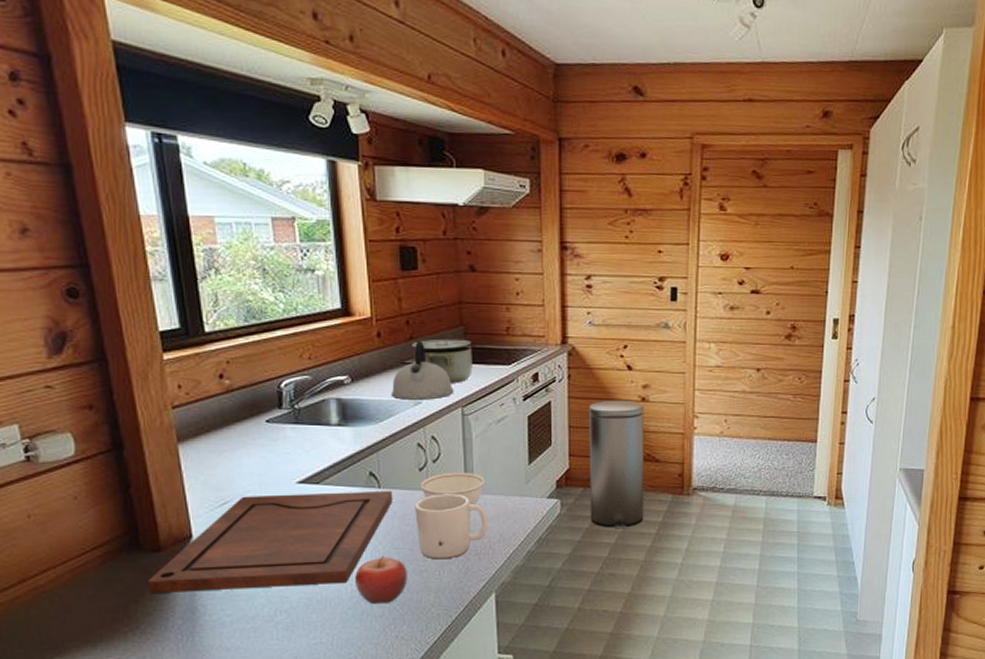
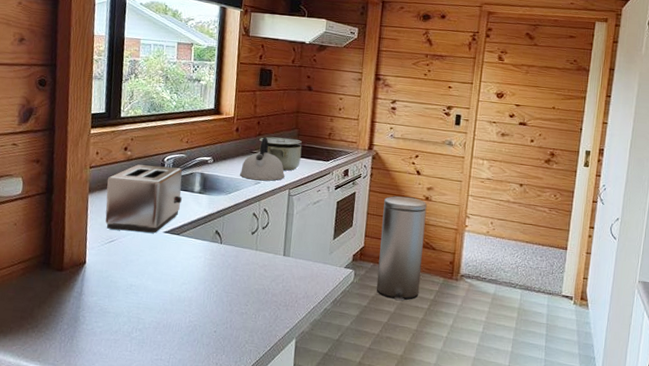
cutting board: present [148,490,393,593] -> none [49,237,230,314]
toaster: none [201,395,315,488] -> present [105,164,182,233]
fruit: present [355,555,408,605] -> none [192,296,232,335]
mug: present [415,494,488,560] -> none [243,254,298,307]
bowl: present [420,472,485,506] -> none [251,238,299,267]

